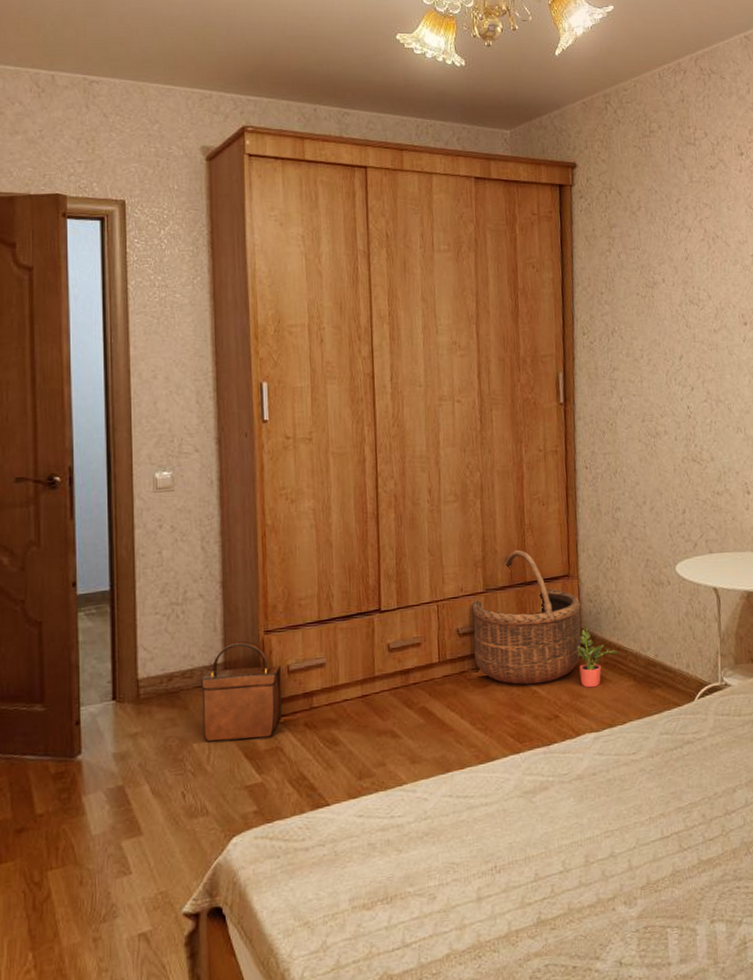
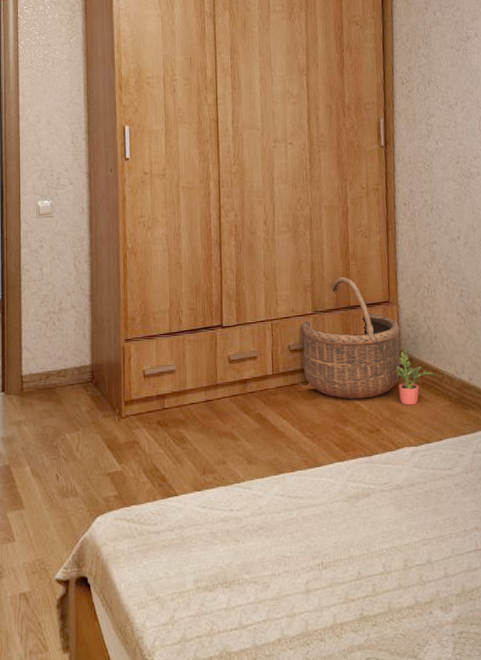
handbag: present [201,641,282,743] -> none [73,347,139,433]

